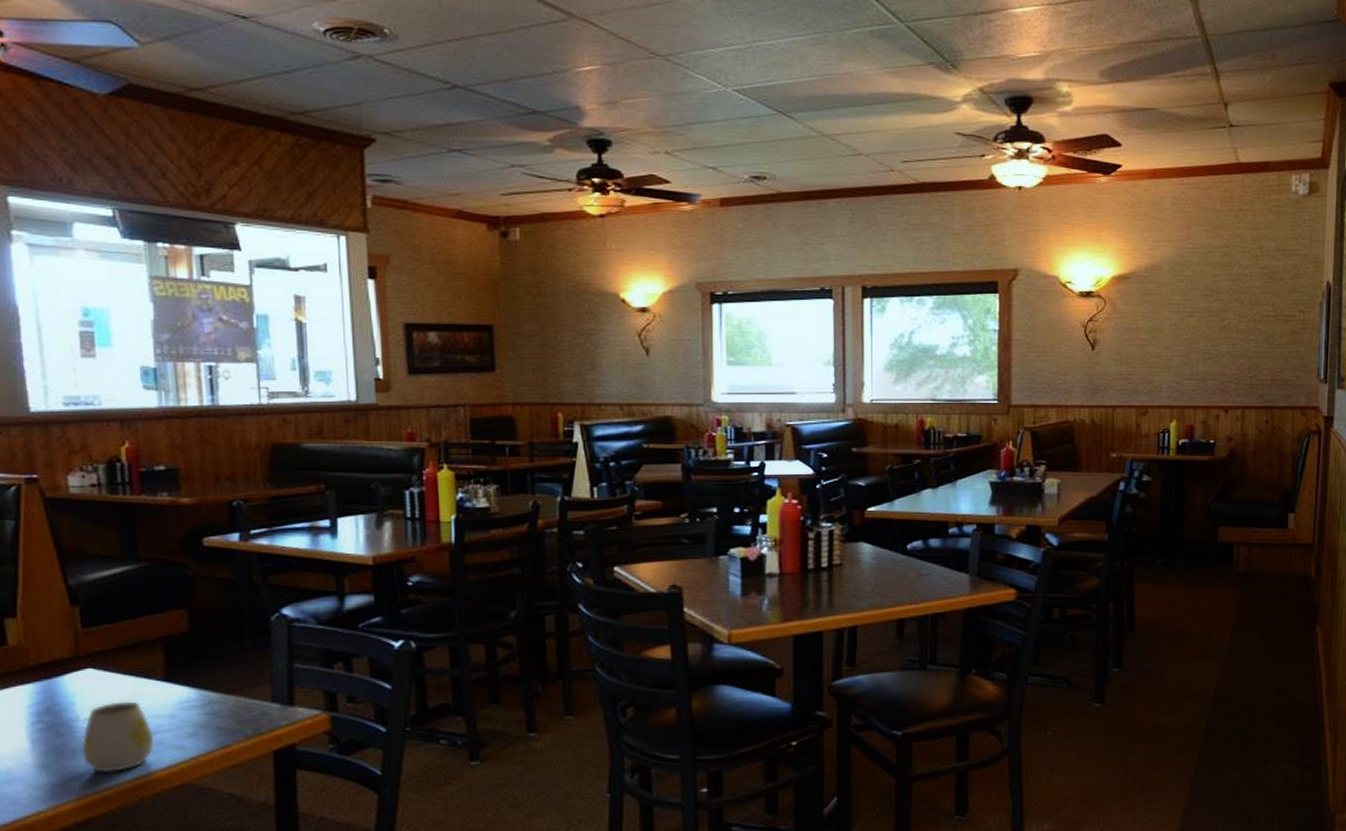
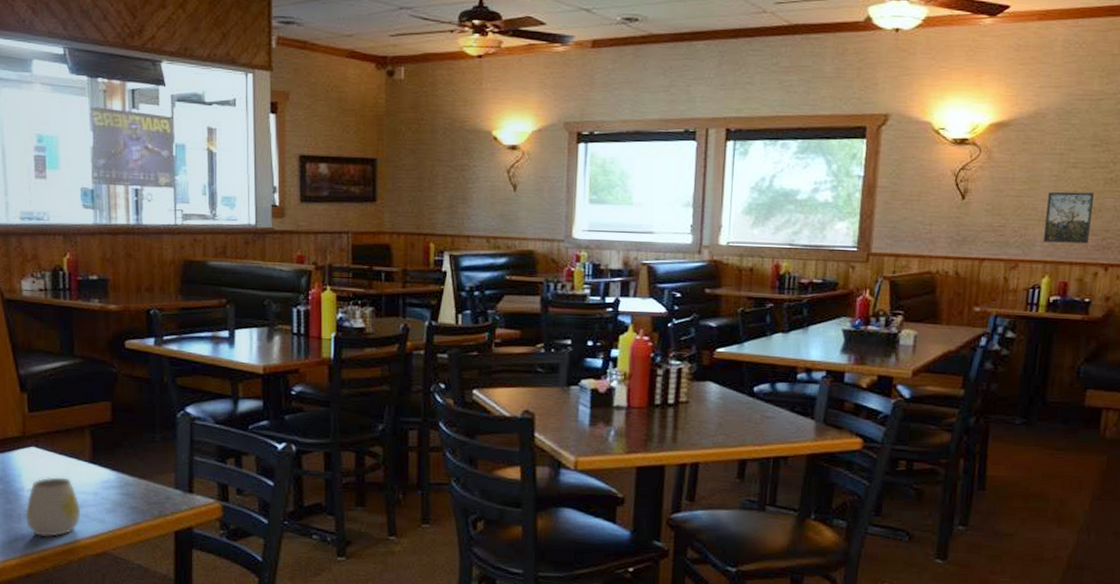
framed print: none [1168,339,1211,388] -> present [1043,191,1095,244]

